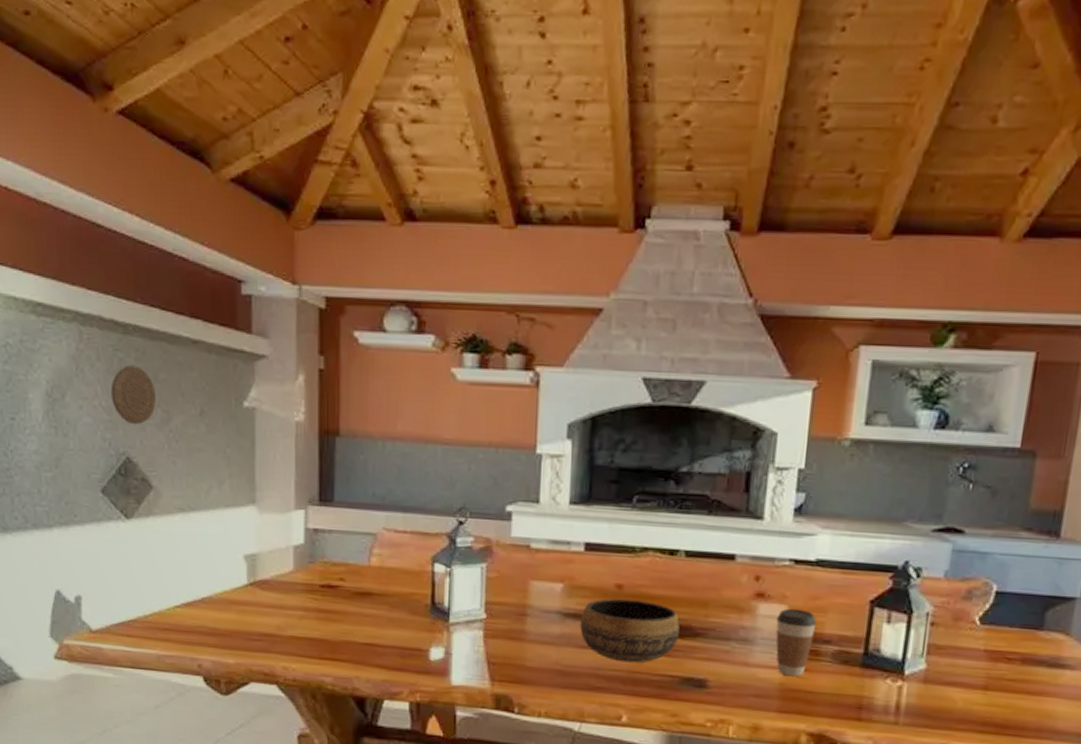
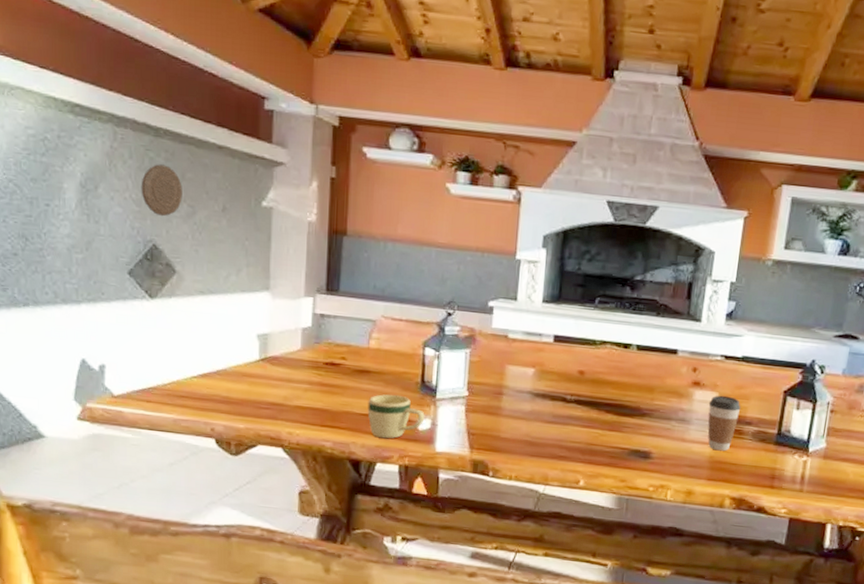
mug: none [371,619,437,672] -> present [367,394,425,439]
bowl: present [580,598,681,663] -> none [547,382,631,437]

